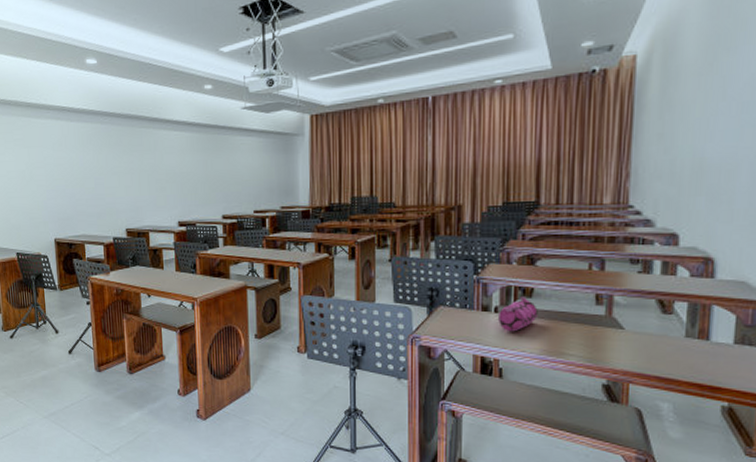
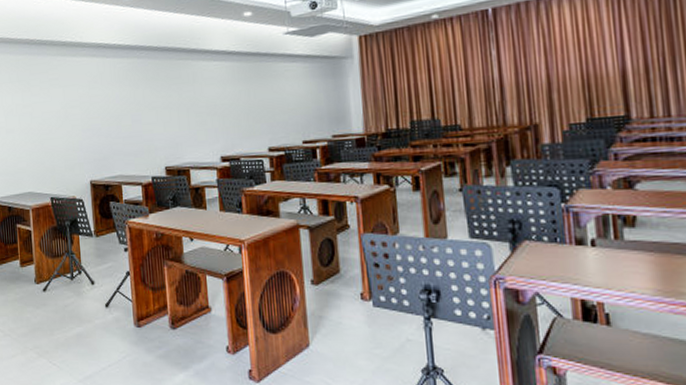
pencil case: present [498,297,538,332] -> none [596,226,645,269]

